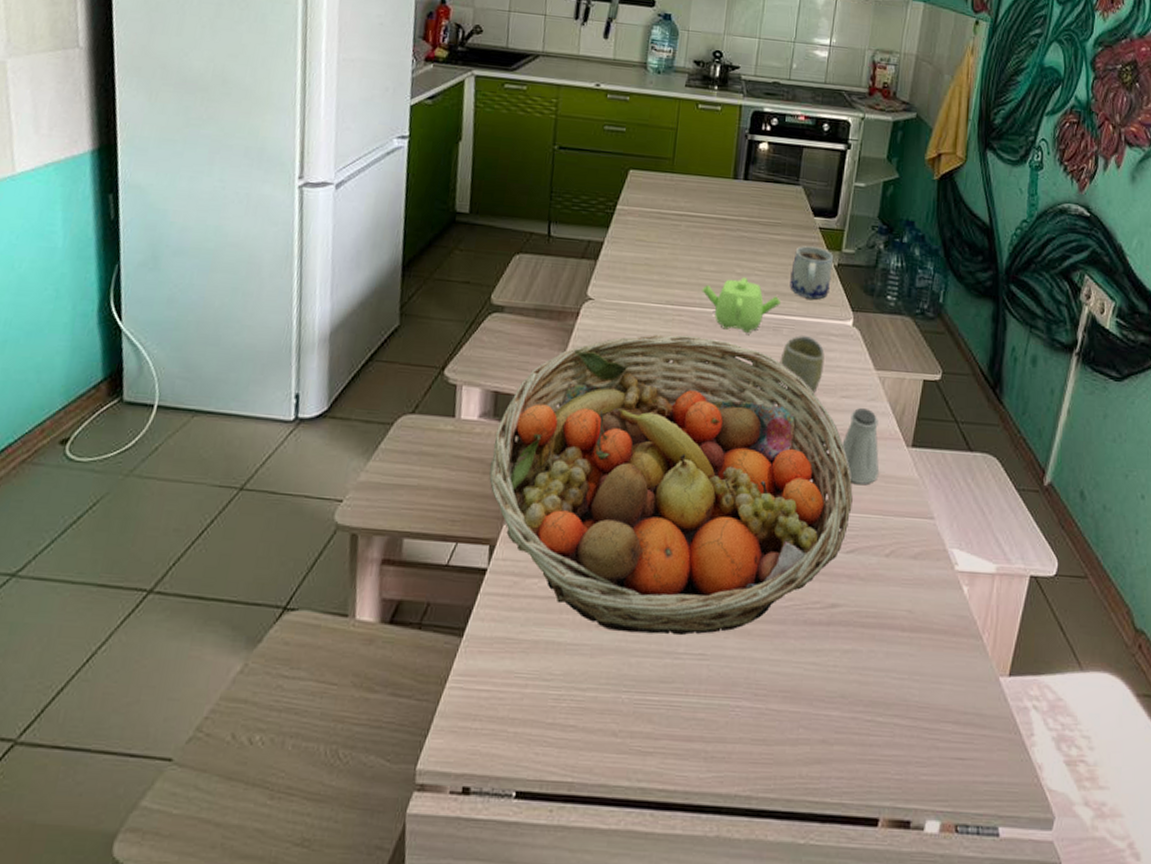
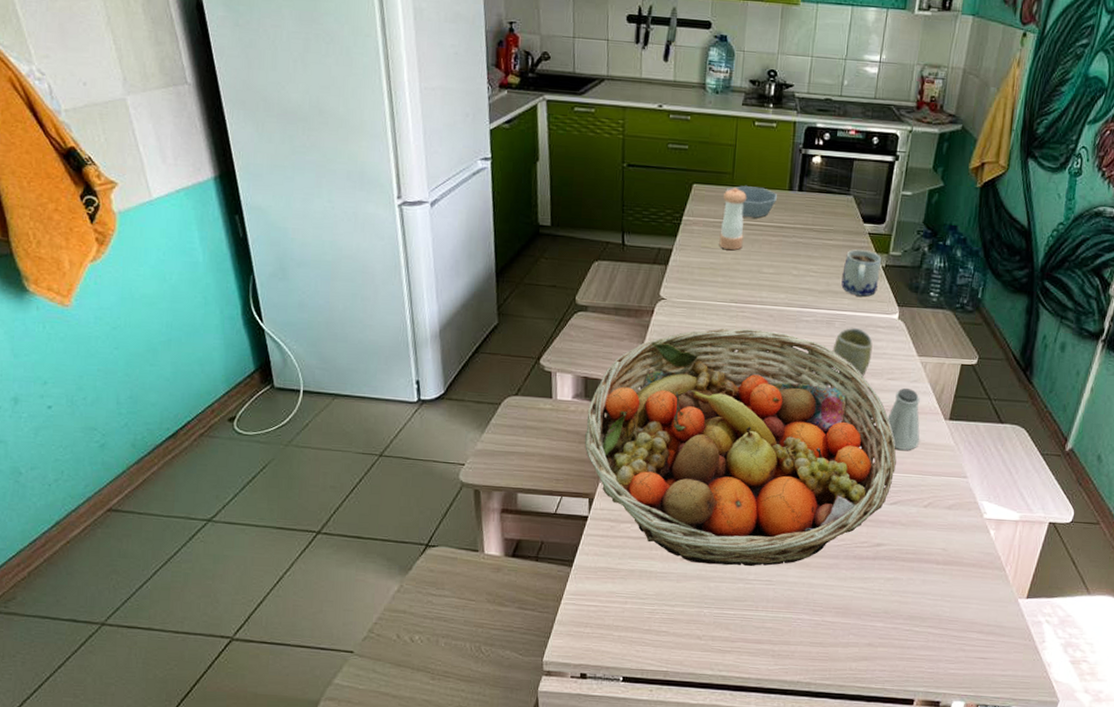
pepper shaker: none [655,175,687,245] -> present [719,188,747,251]
bowl: none [666,172,720,208] -> present [727,186,777,218]
teapot: present [702,277,782,333] -> none [762,278,834,326]

